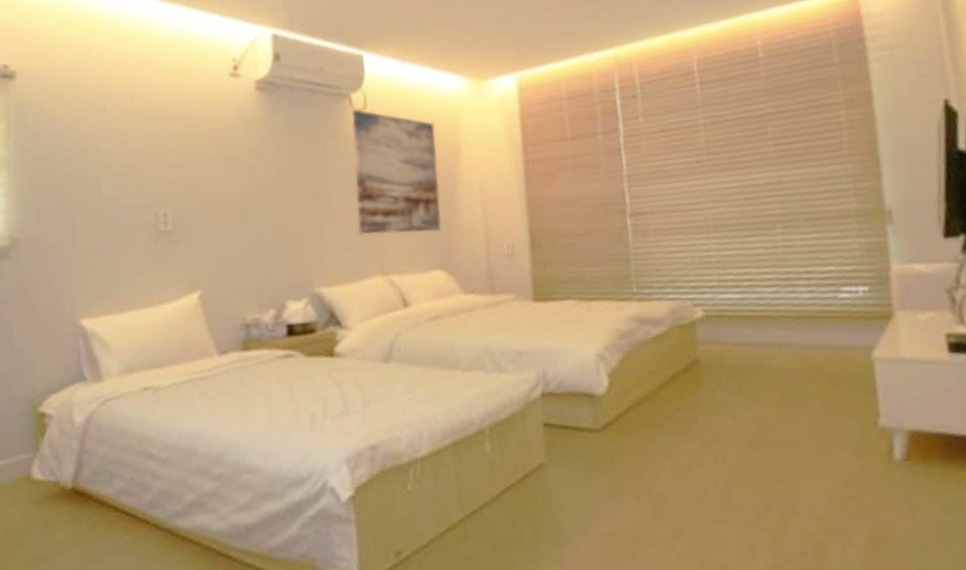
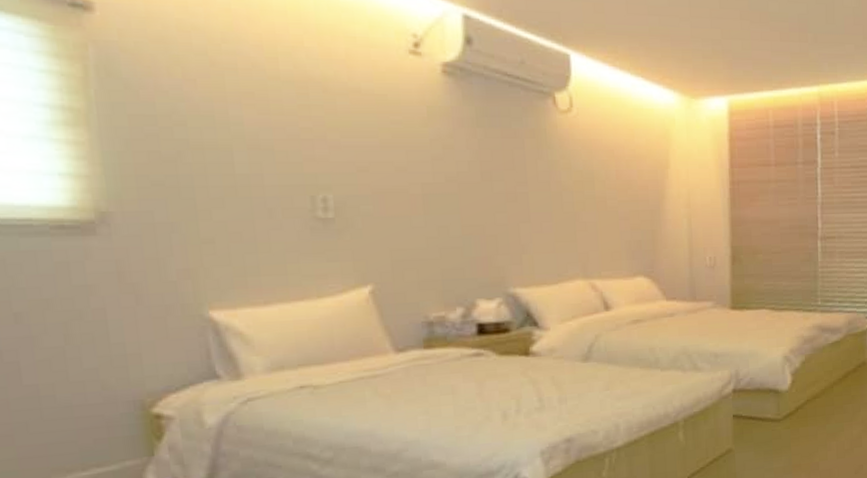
wall art: present [352,109,442,235] -> none [555,110,647,241]

